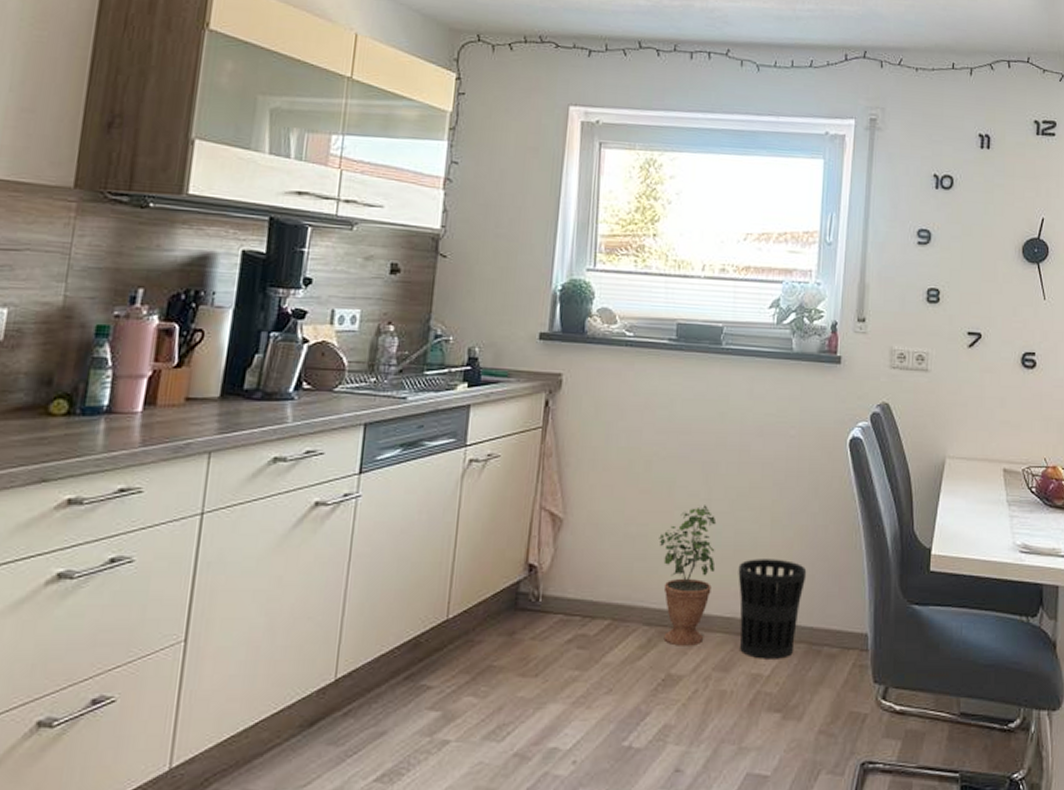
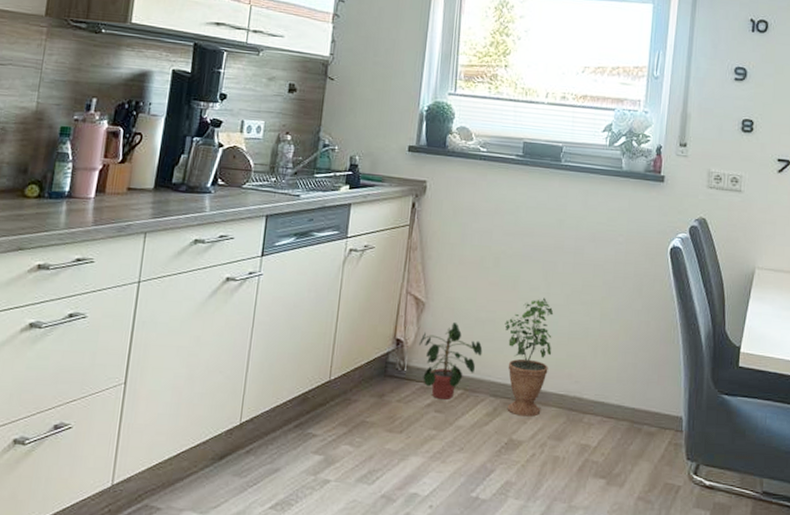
potted plant: none [557,541,633,633] -> present [419,323,483,400]
wastebasket: present [738,559,807,659] -> none [571,346,631,433]

